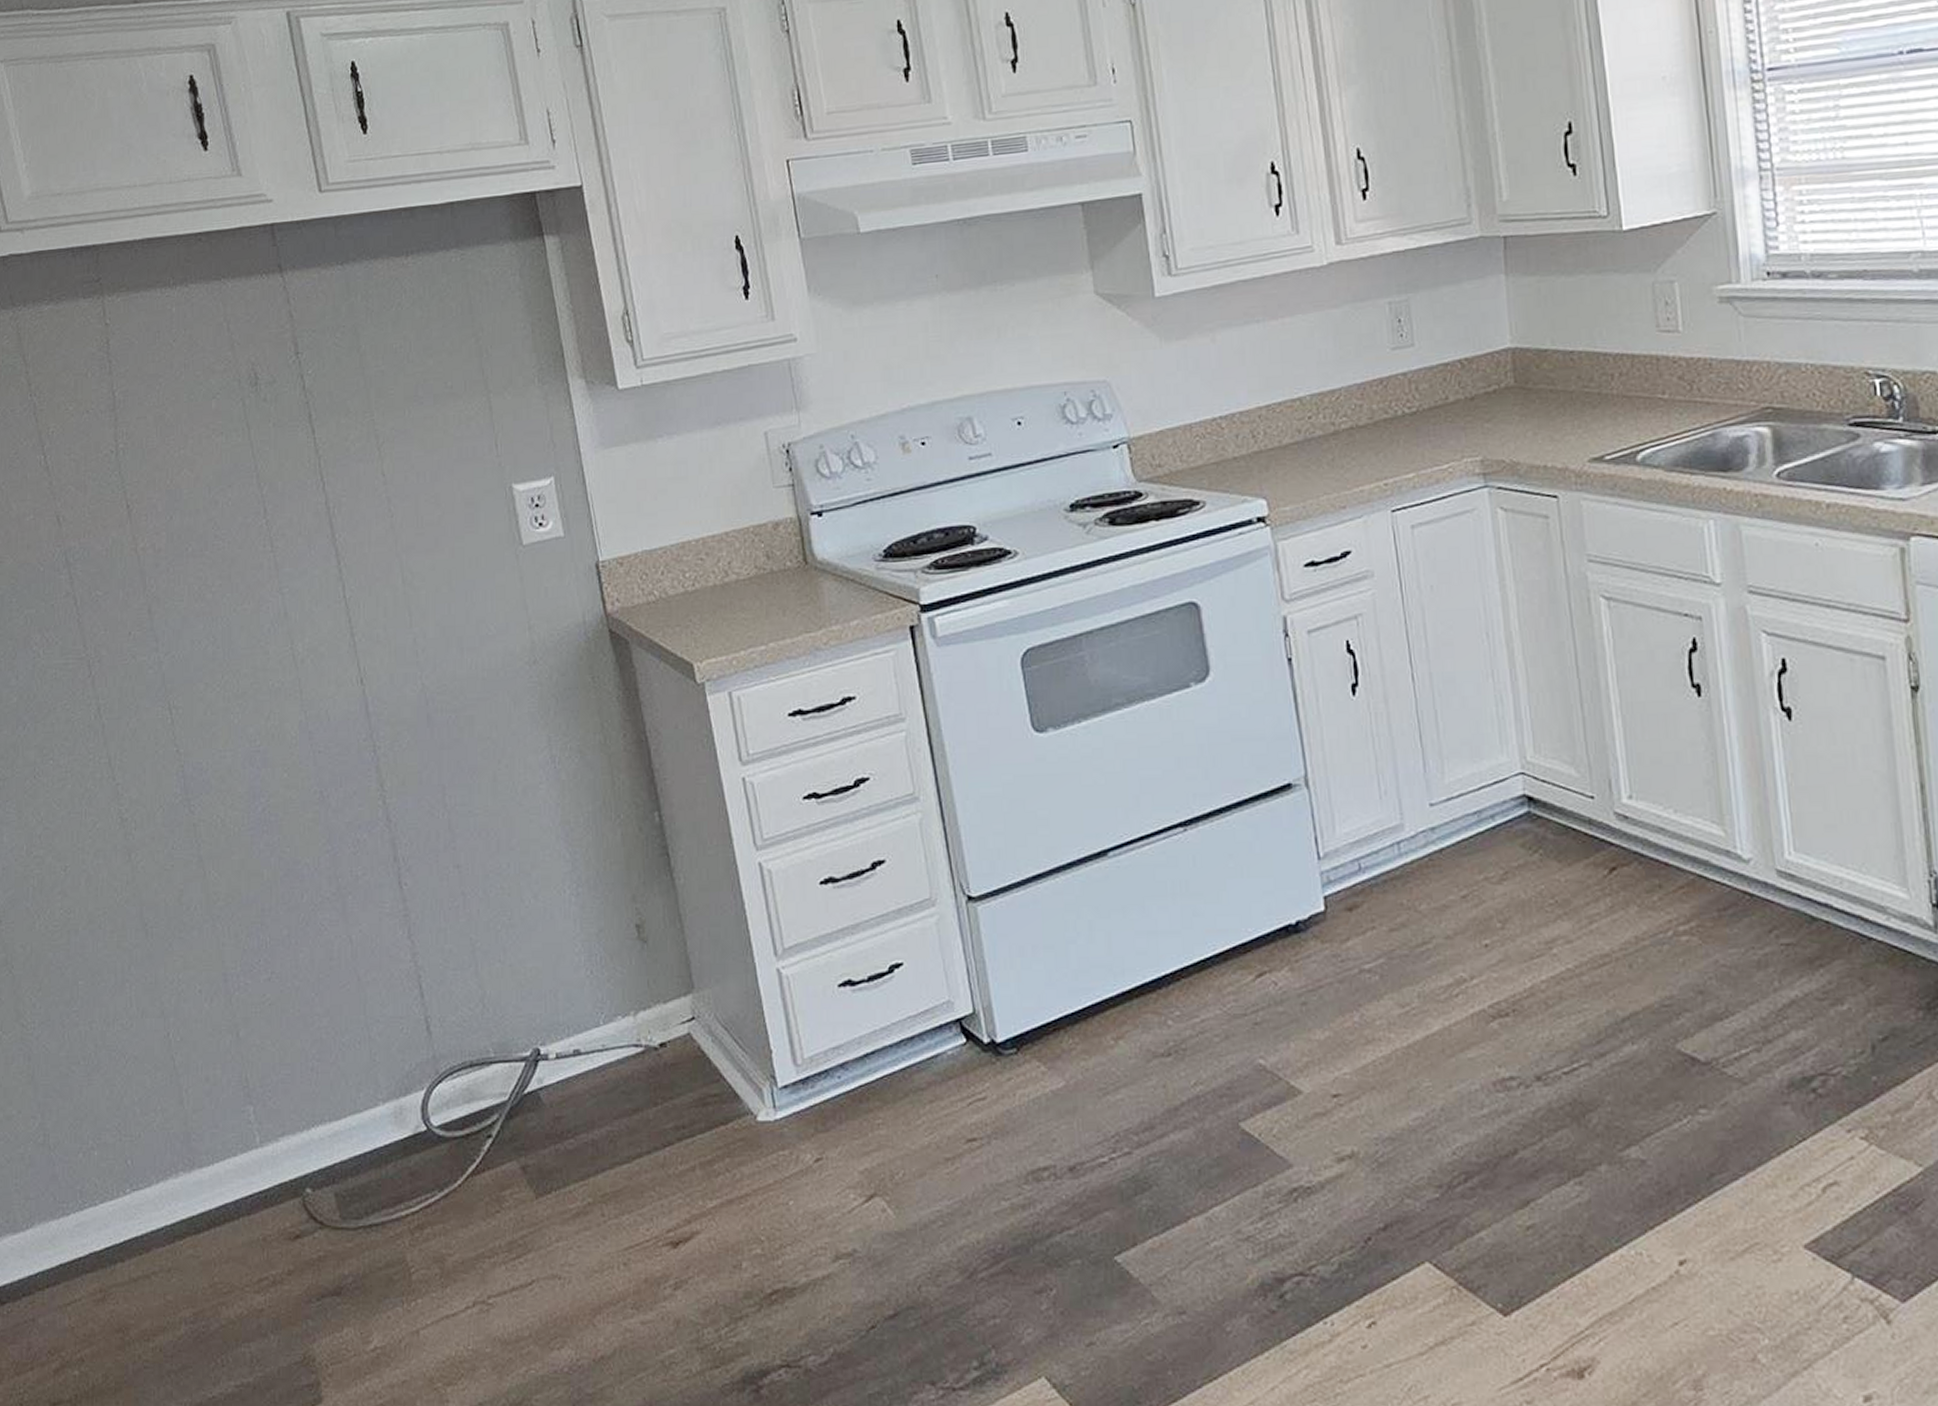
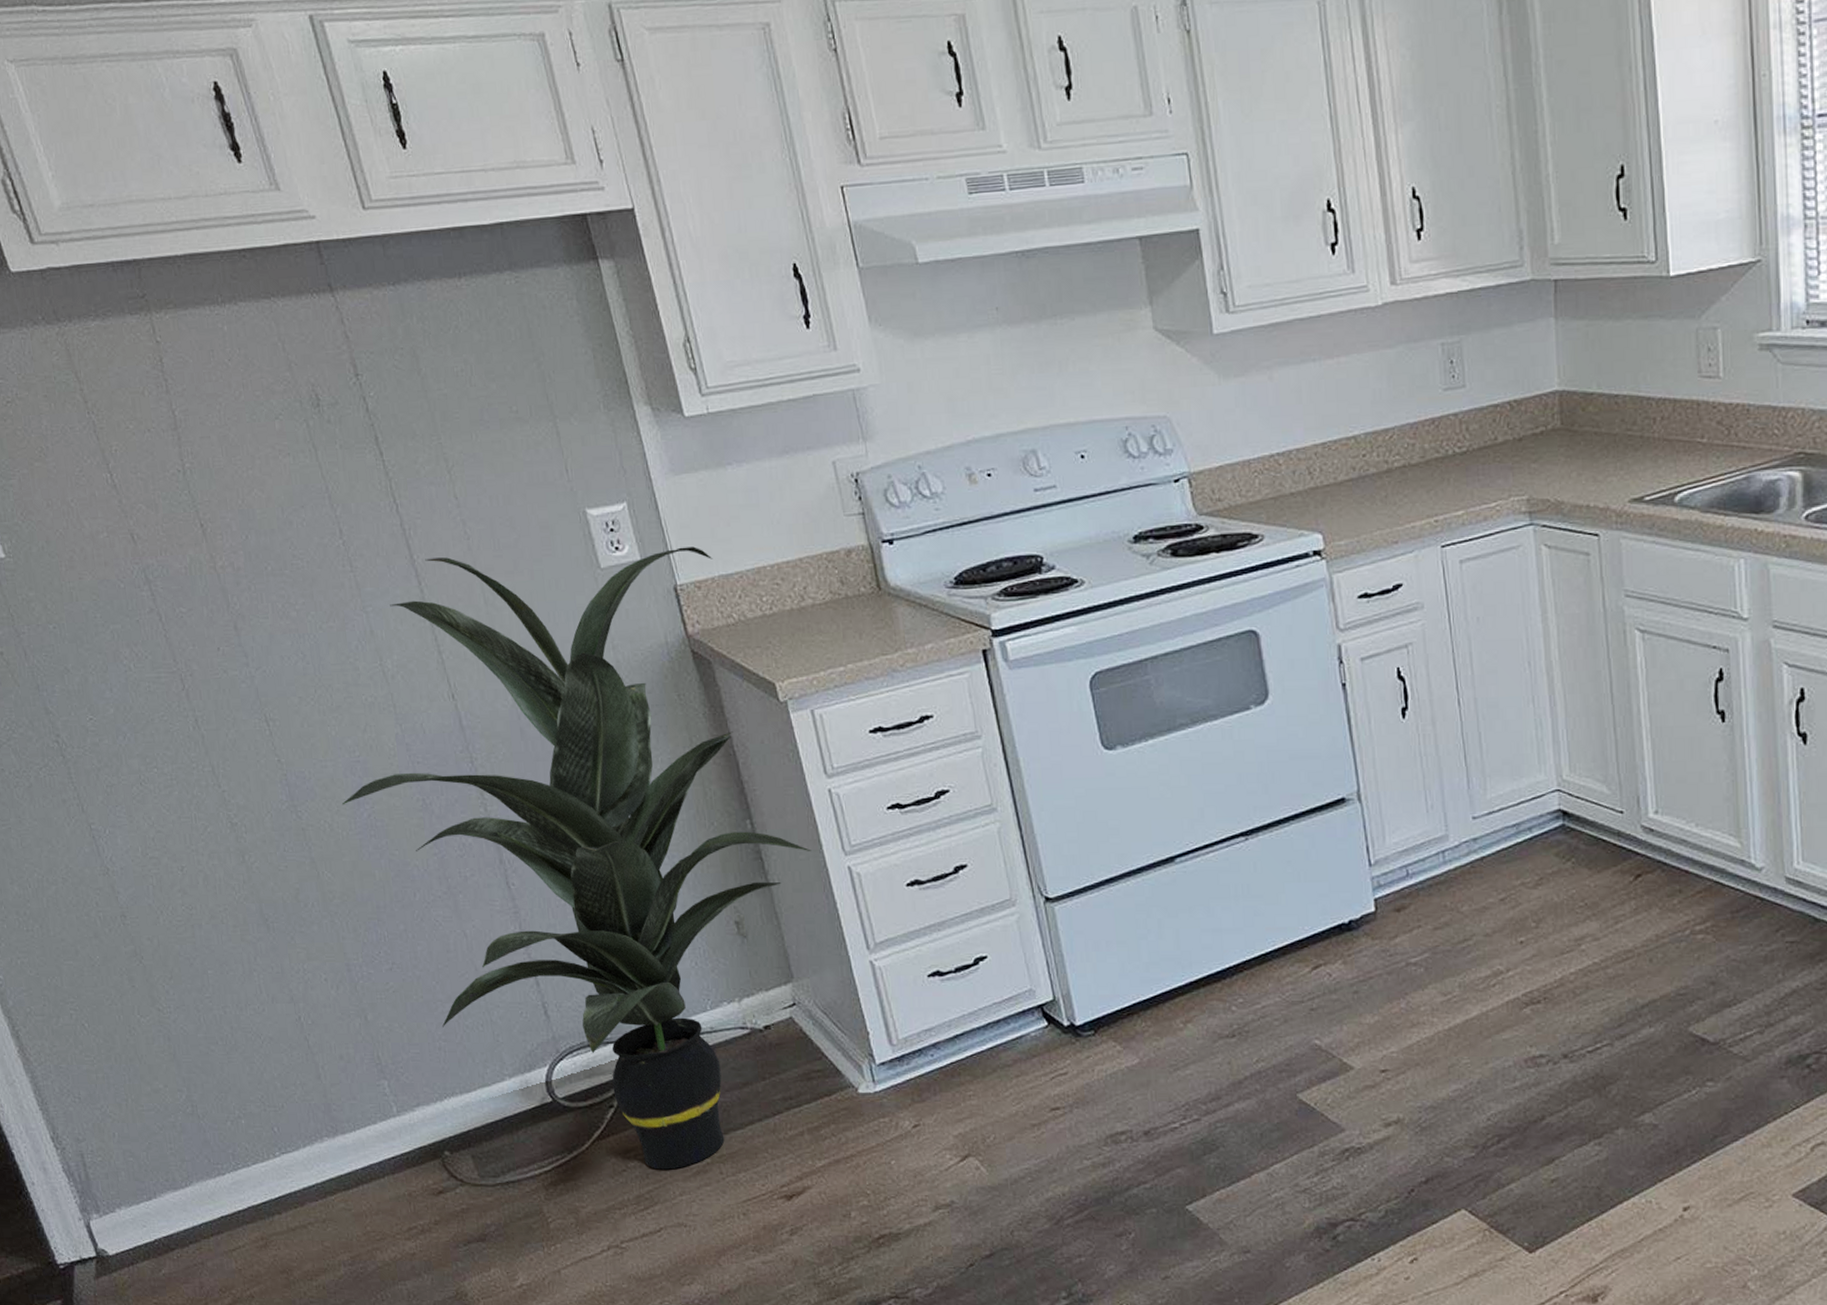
indoor plant: none [237,521,721,1211] -> present [342,546,812,1170]

